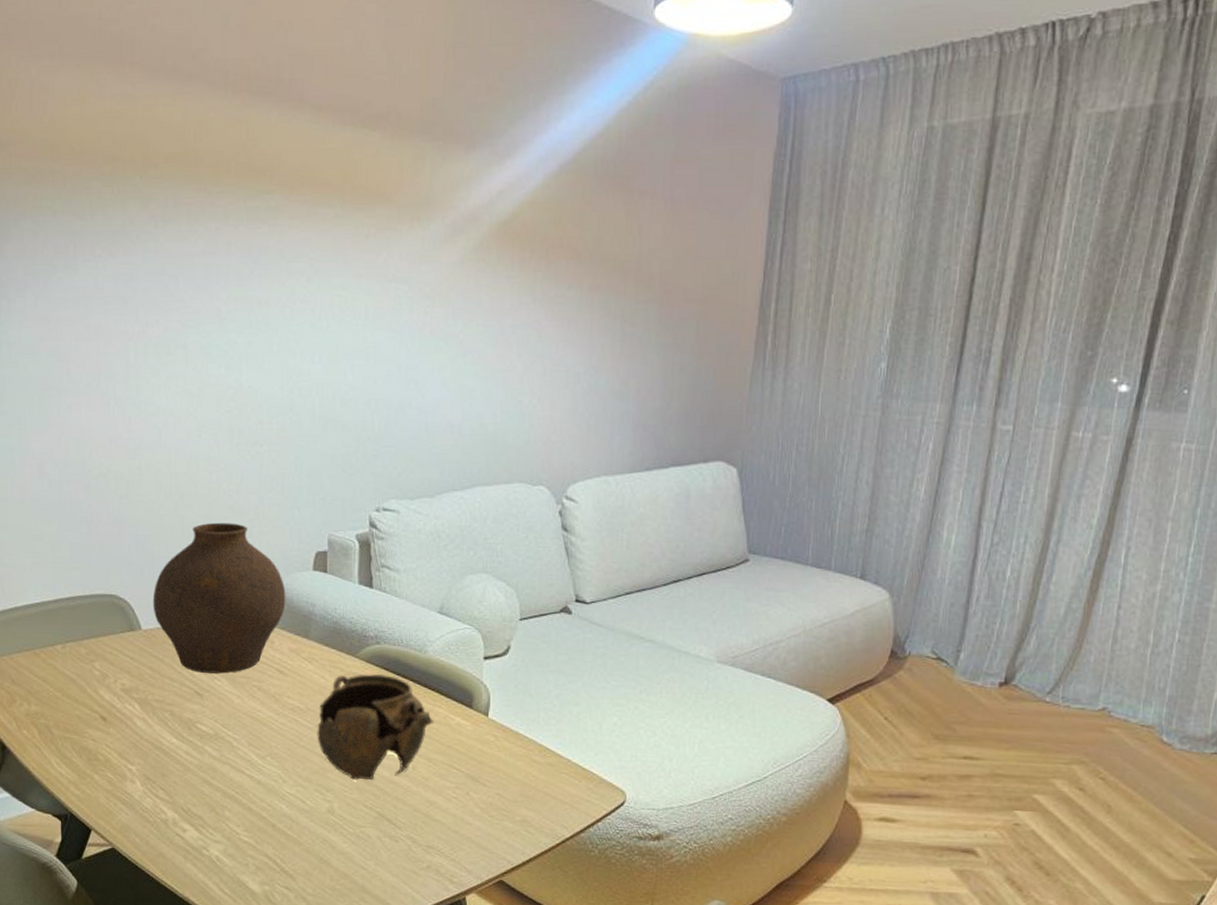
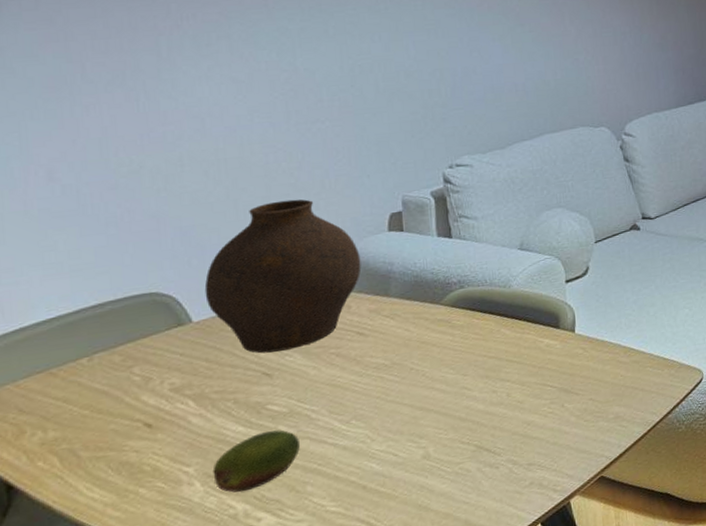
fruit: none [150,749,222,801] -> present [212,430,301,493]
teapot: present [317,673,435,781] -> none [405,314,525,421]

